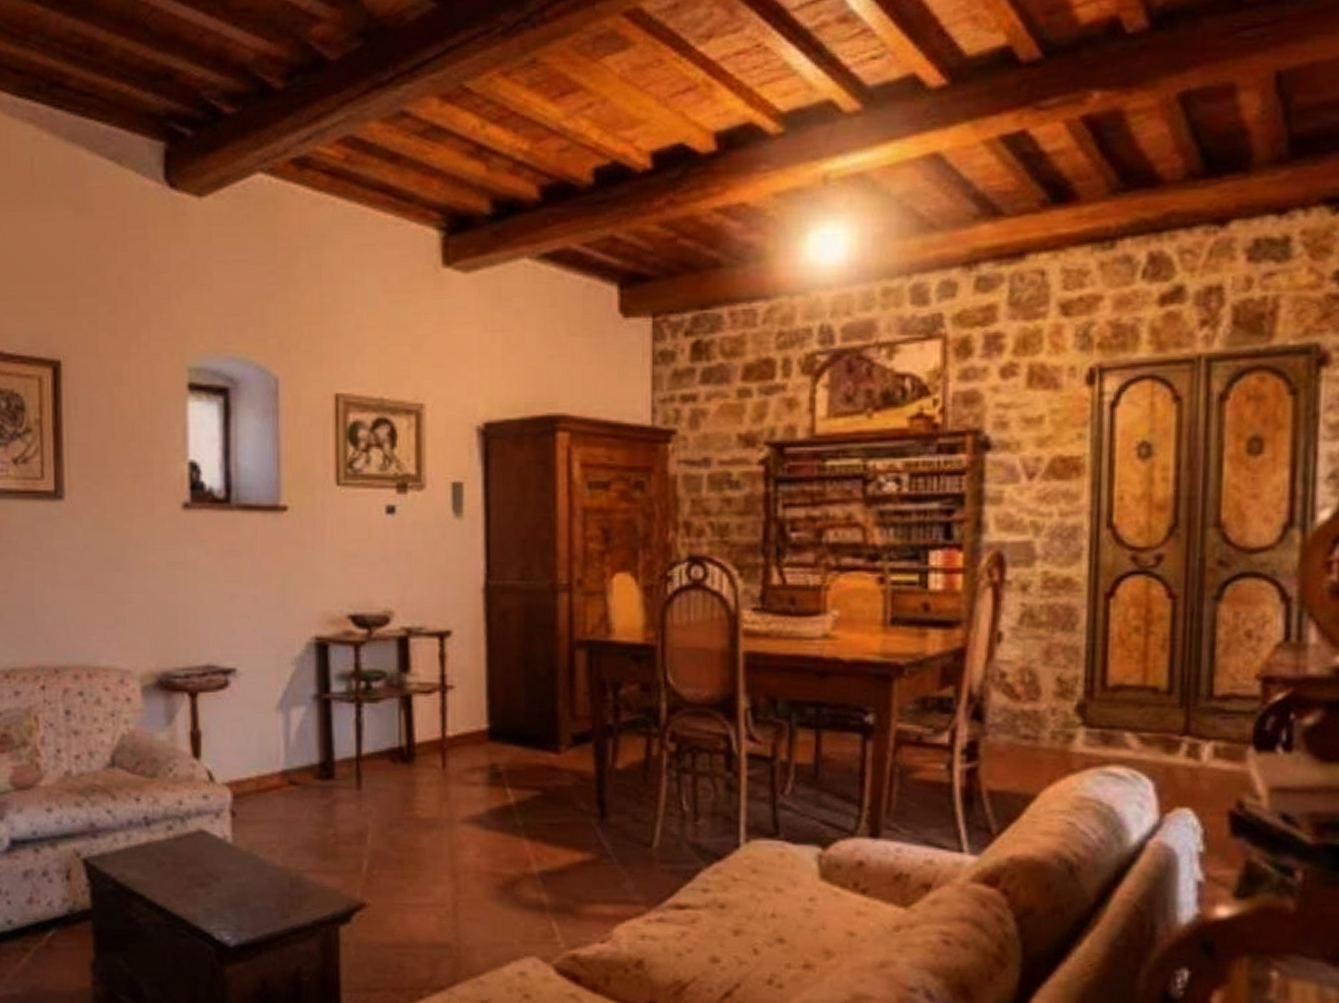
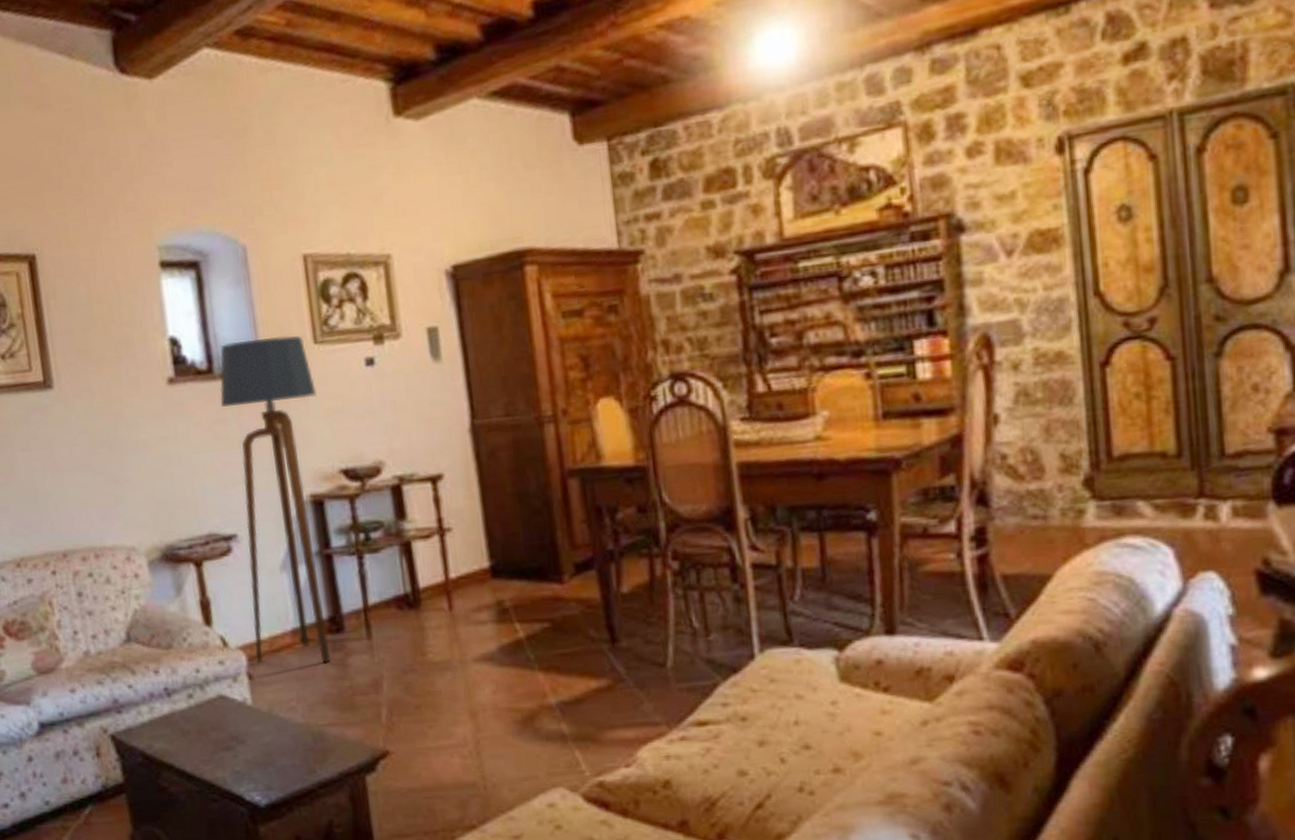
floor lamp: none [234,473,333,810] -> present [219,336,330,665]

